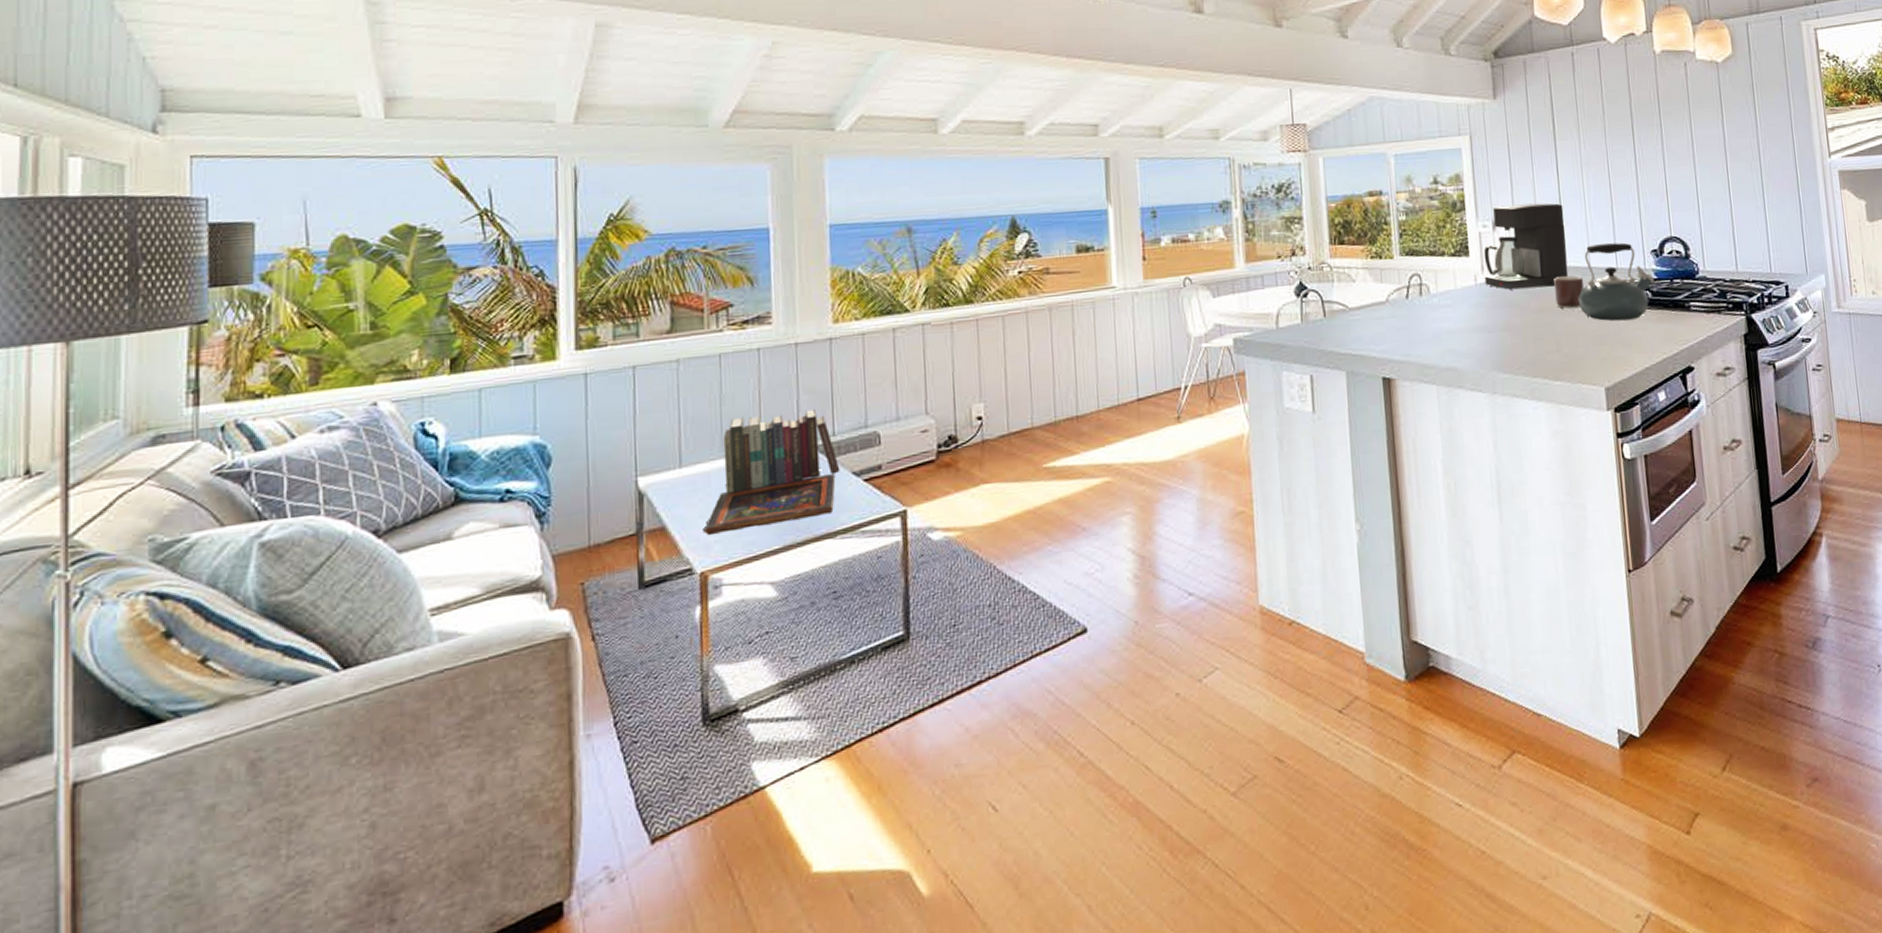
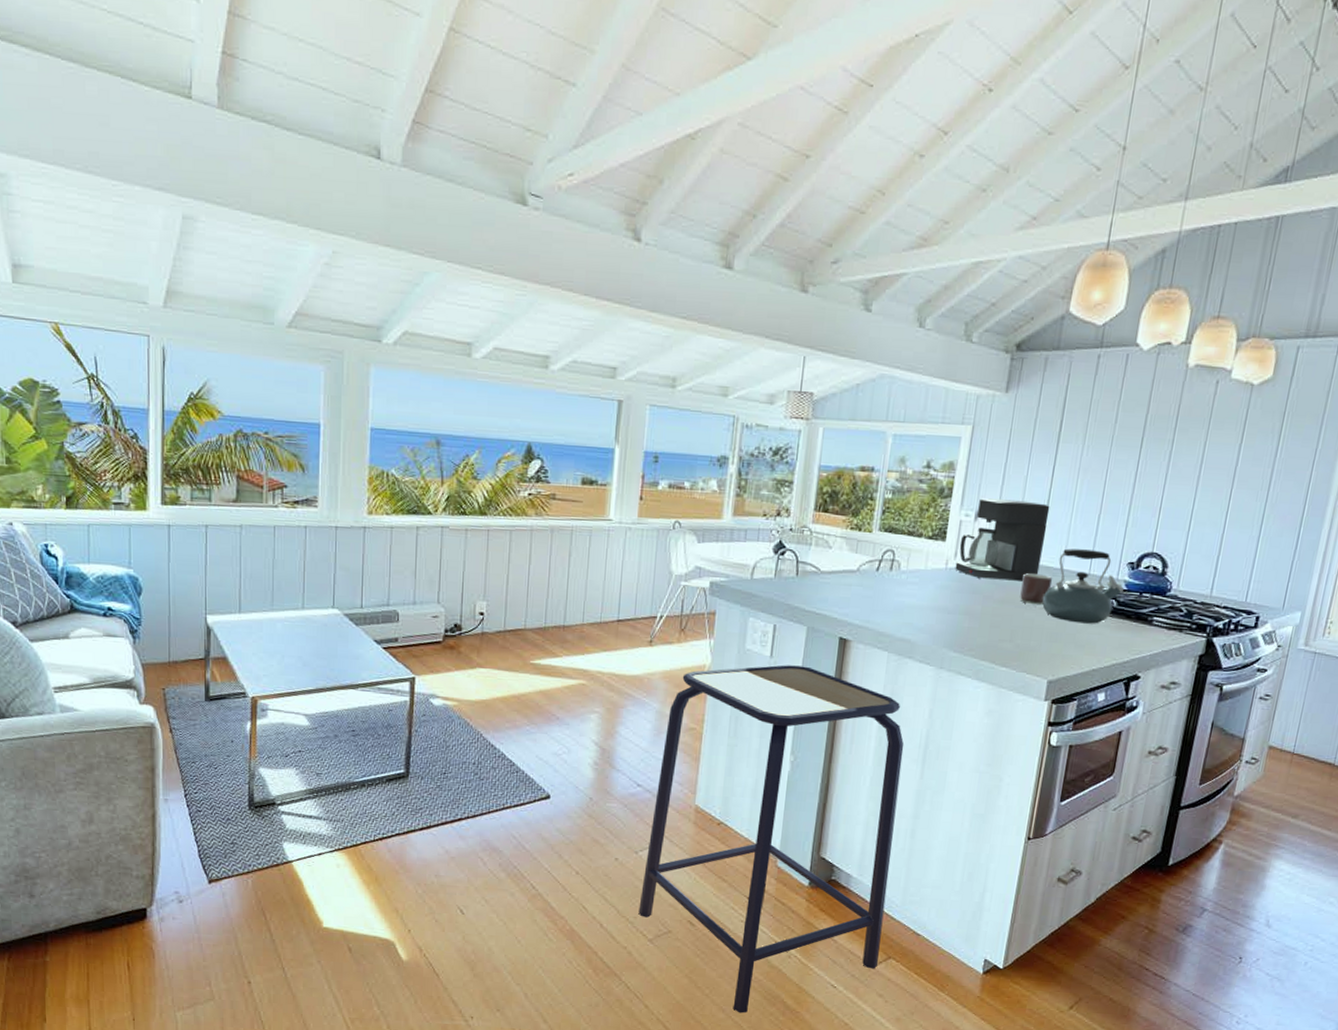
painted panel: present [704,474,836,536] -> none [256,637,361,670]
books: present [723,409,840,494] -> none [274,580,365,640]
bar stool: none [1211,416,1504,869] -> present [638,665,904,1013]

